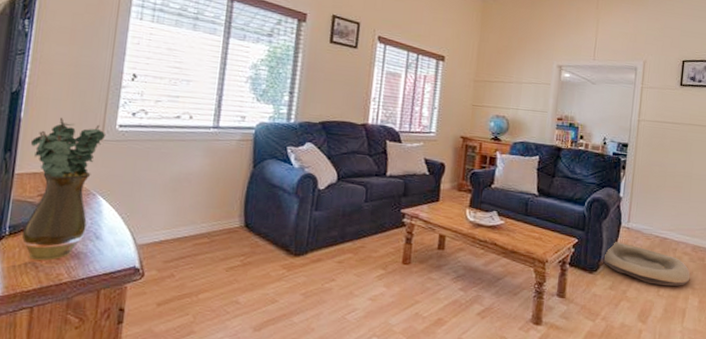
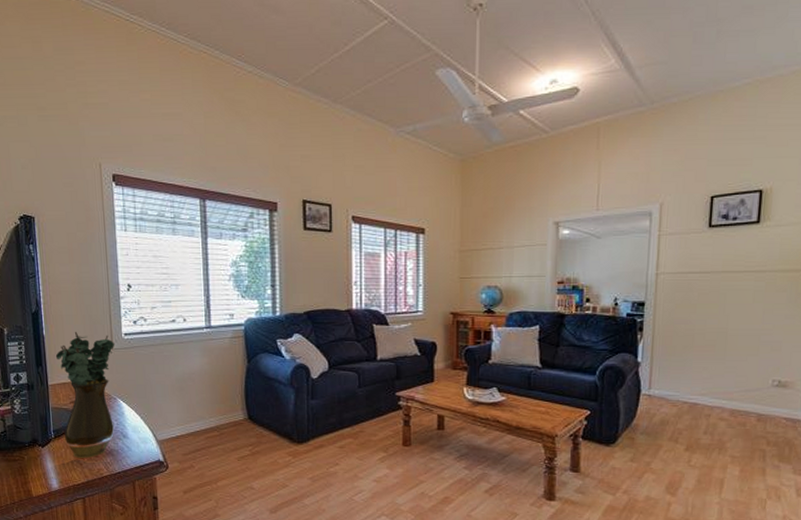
dog bed: present [603,242,691,286] -> none [621,411,729,455]

